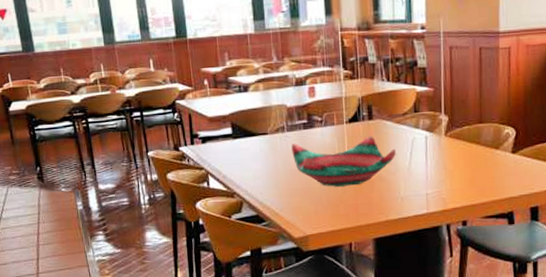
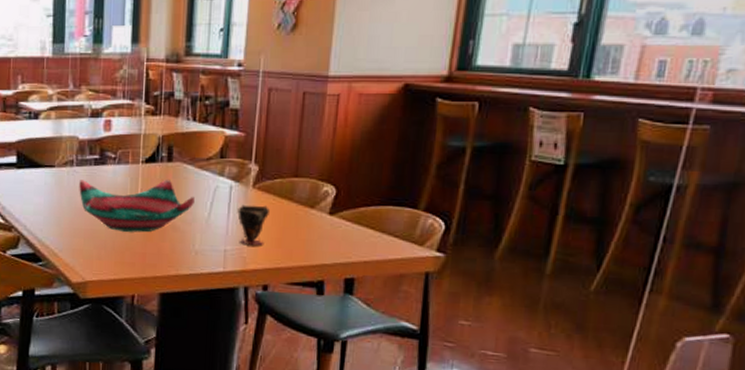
cup: none [434,151,461,188] -> present [237,204,269,246]

